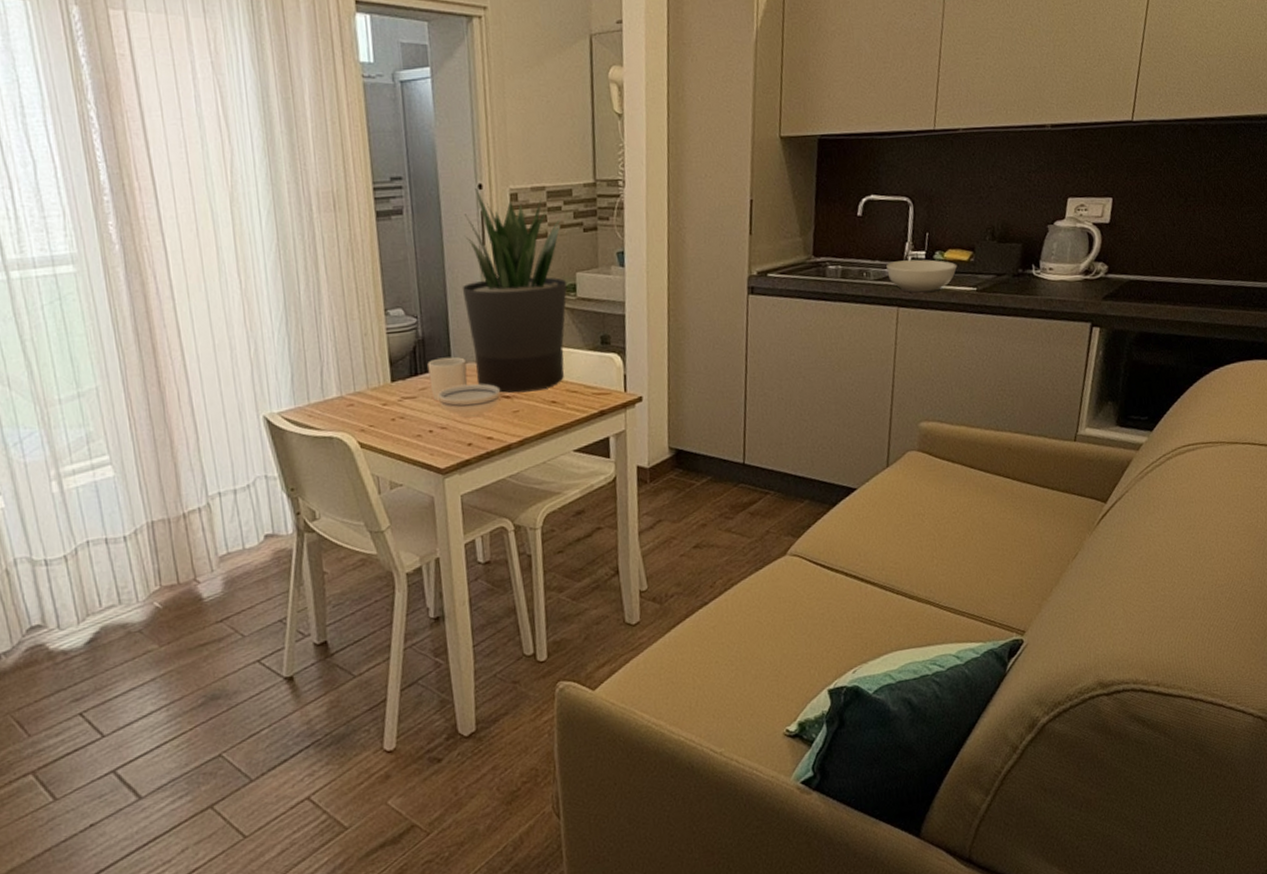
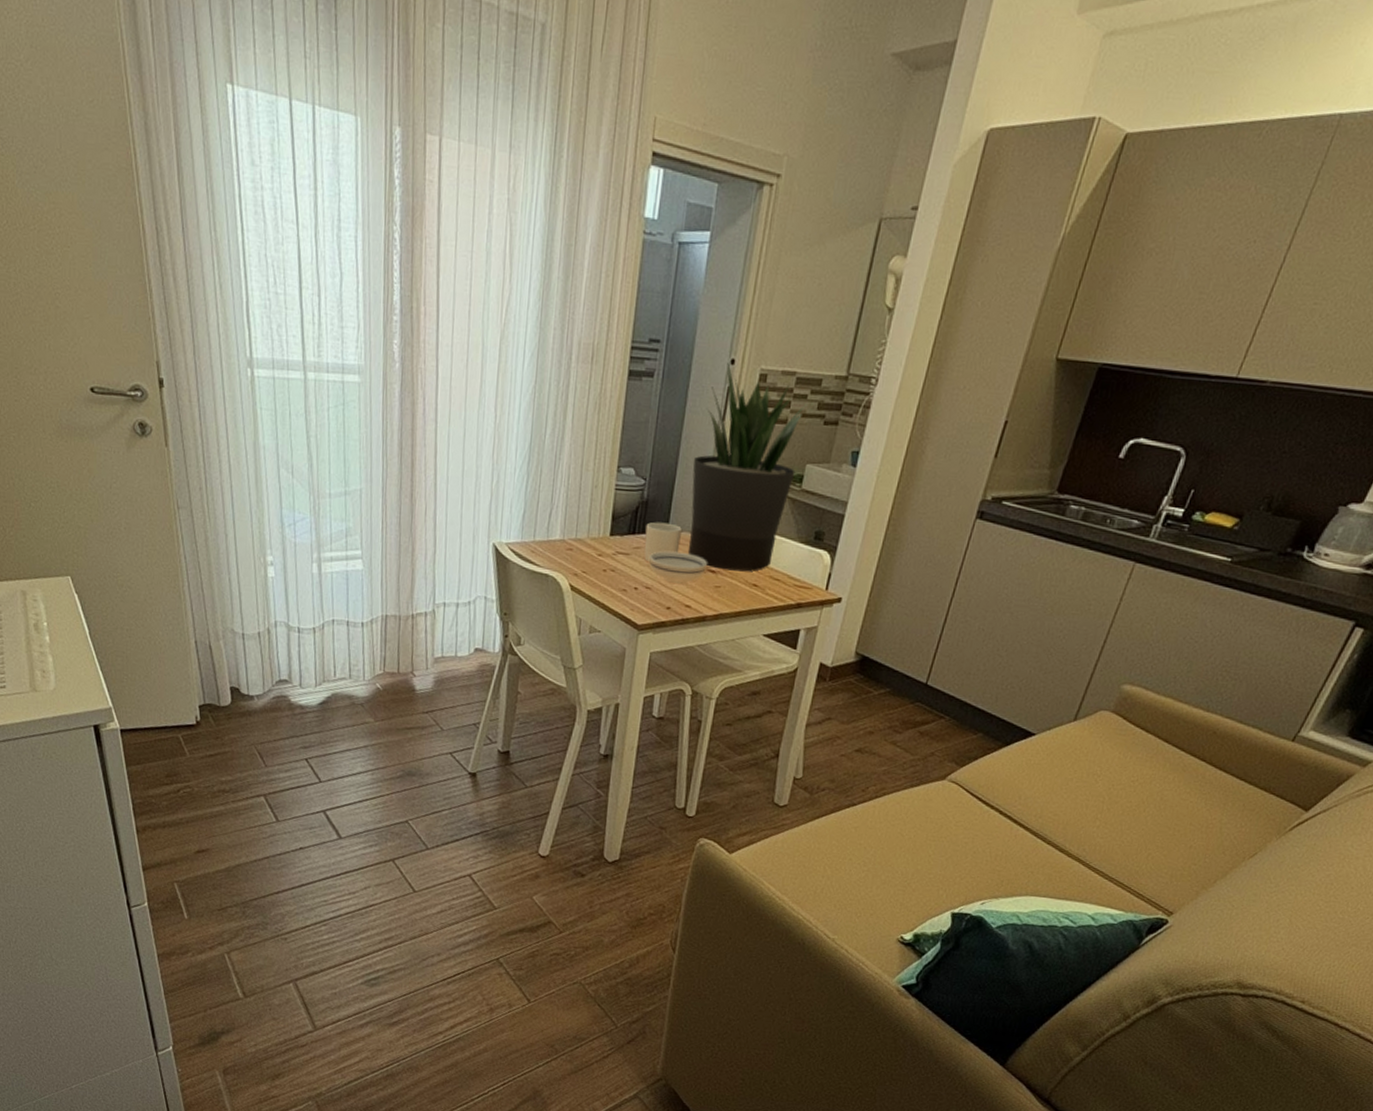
bowl: present [886,259,958,294] -> none [1133,513,1217,555]

